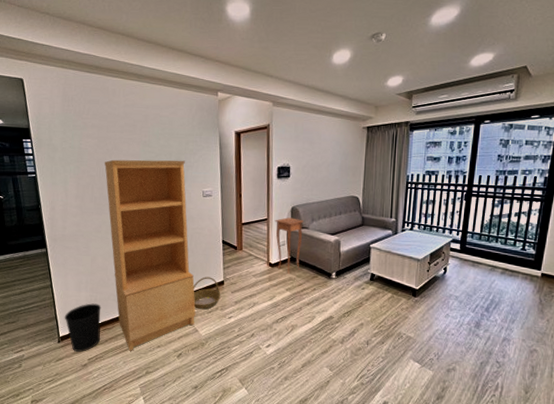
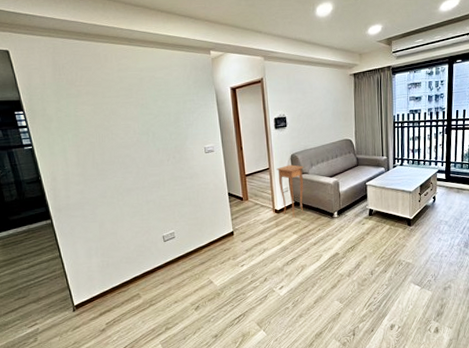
wastebasket: present [64,303,101,352] -> none [77,268,117,318]
bookcase: present [105,159,196,351] -> none [103,119,209,310]
basket: present [193,277,221,310] -> none [204,229,232,261]

